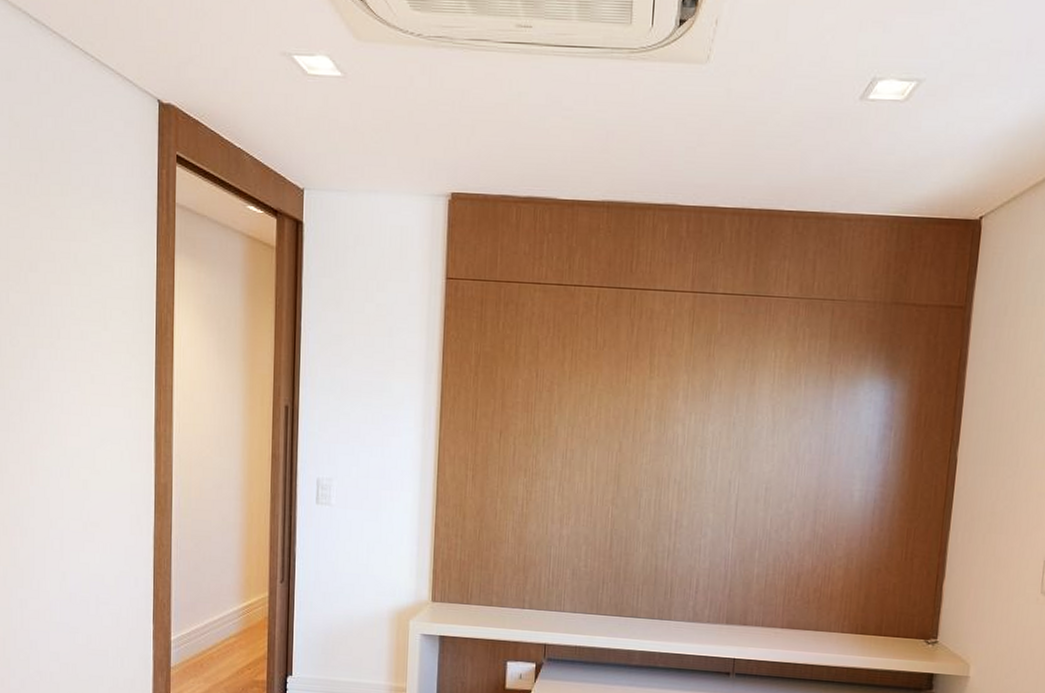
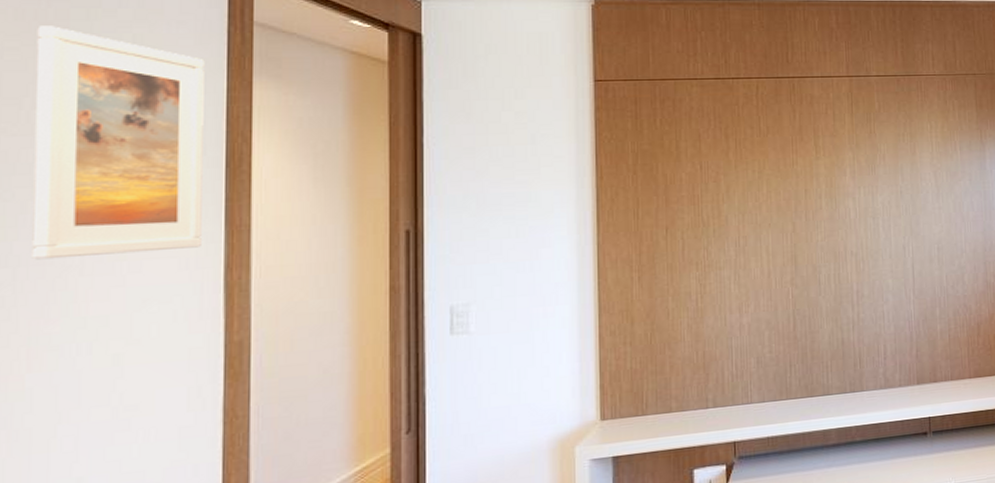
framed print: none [30,199,141,401] -> present [31,26,205,260]

